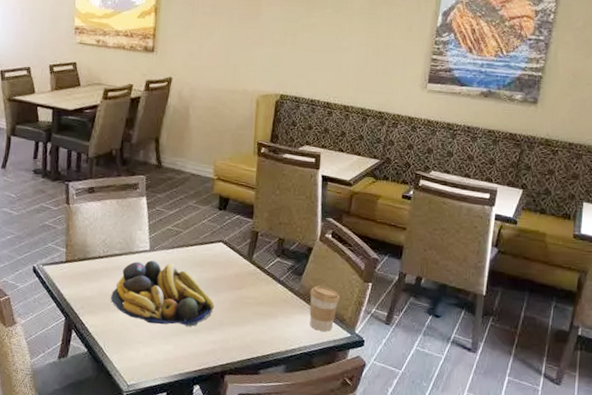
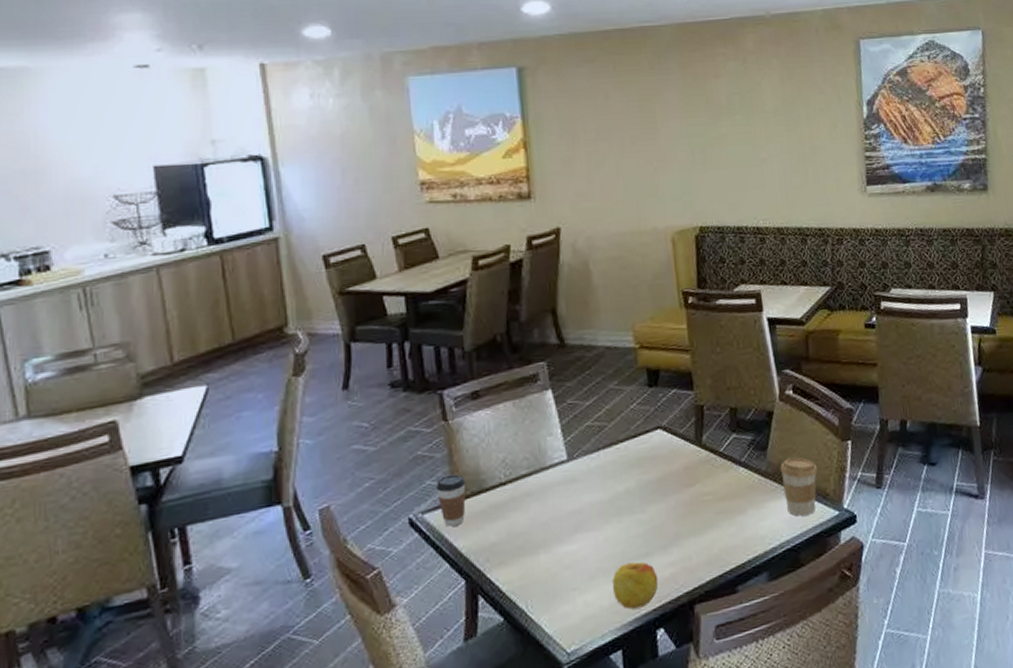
coffee cup: none [54,242,76,279] -> present [436,474,466,527]
fruit bowl: present [111,260,215,327] -> none [525,471,665,560]
apple: none [167,333,202,367] -> present [612,562,659,610]

